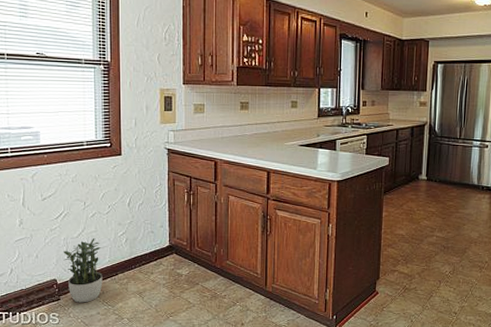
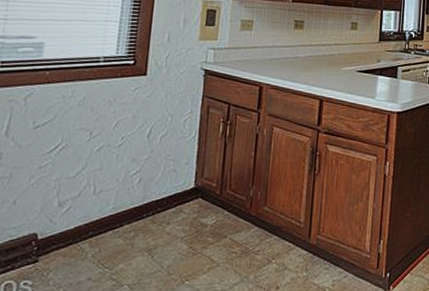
potted plant: present [63,238,103,303] -> none [51,178,105,265]

